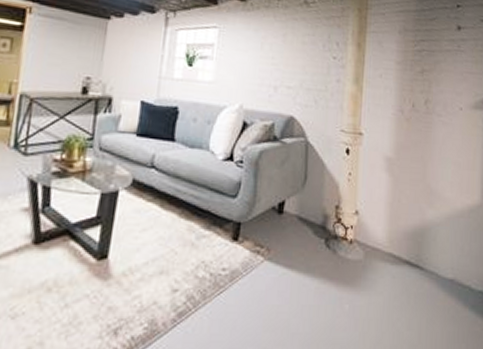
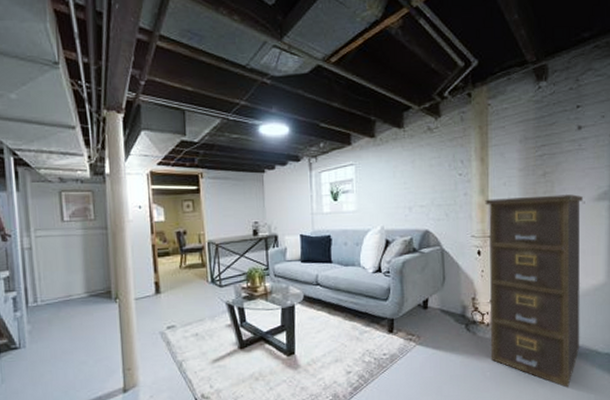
filing cabinet: none [351,90,460,333] -> present [485,194,583,388]

